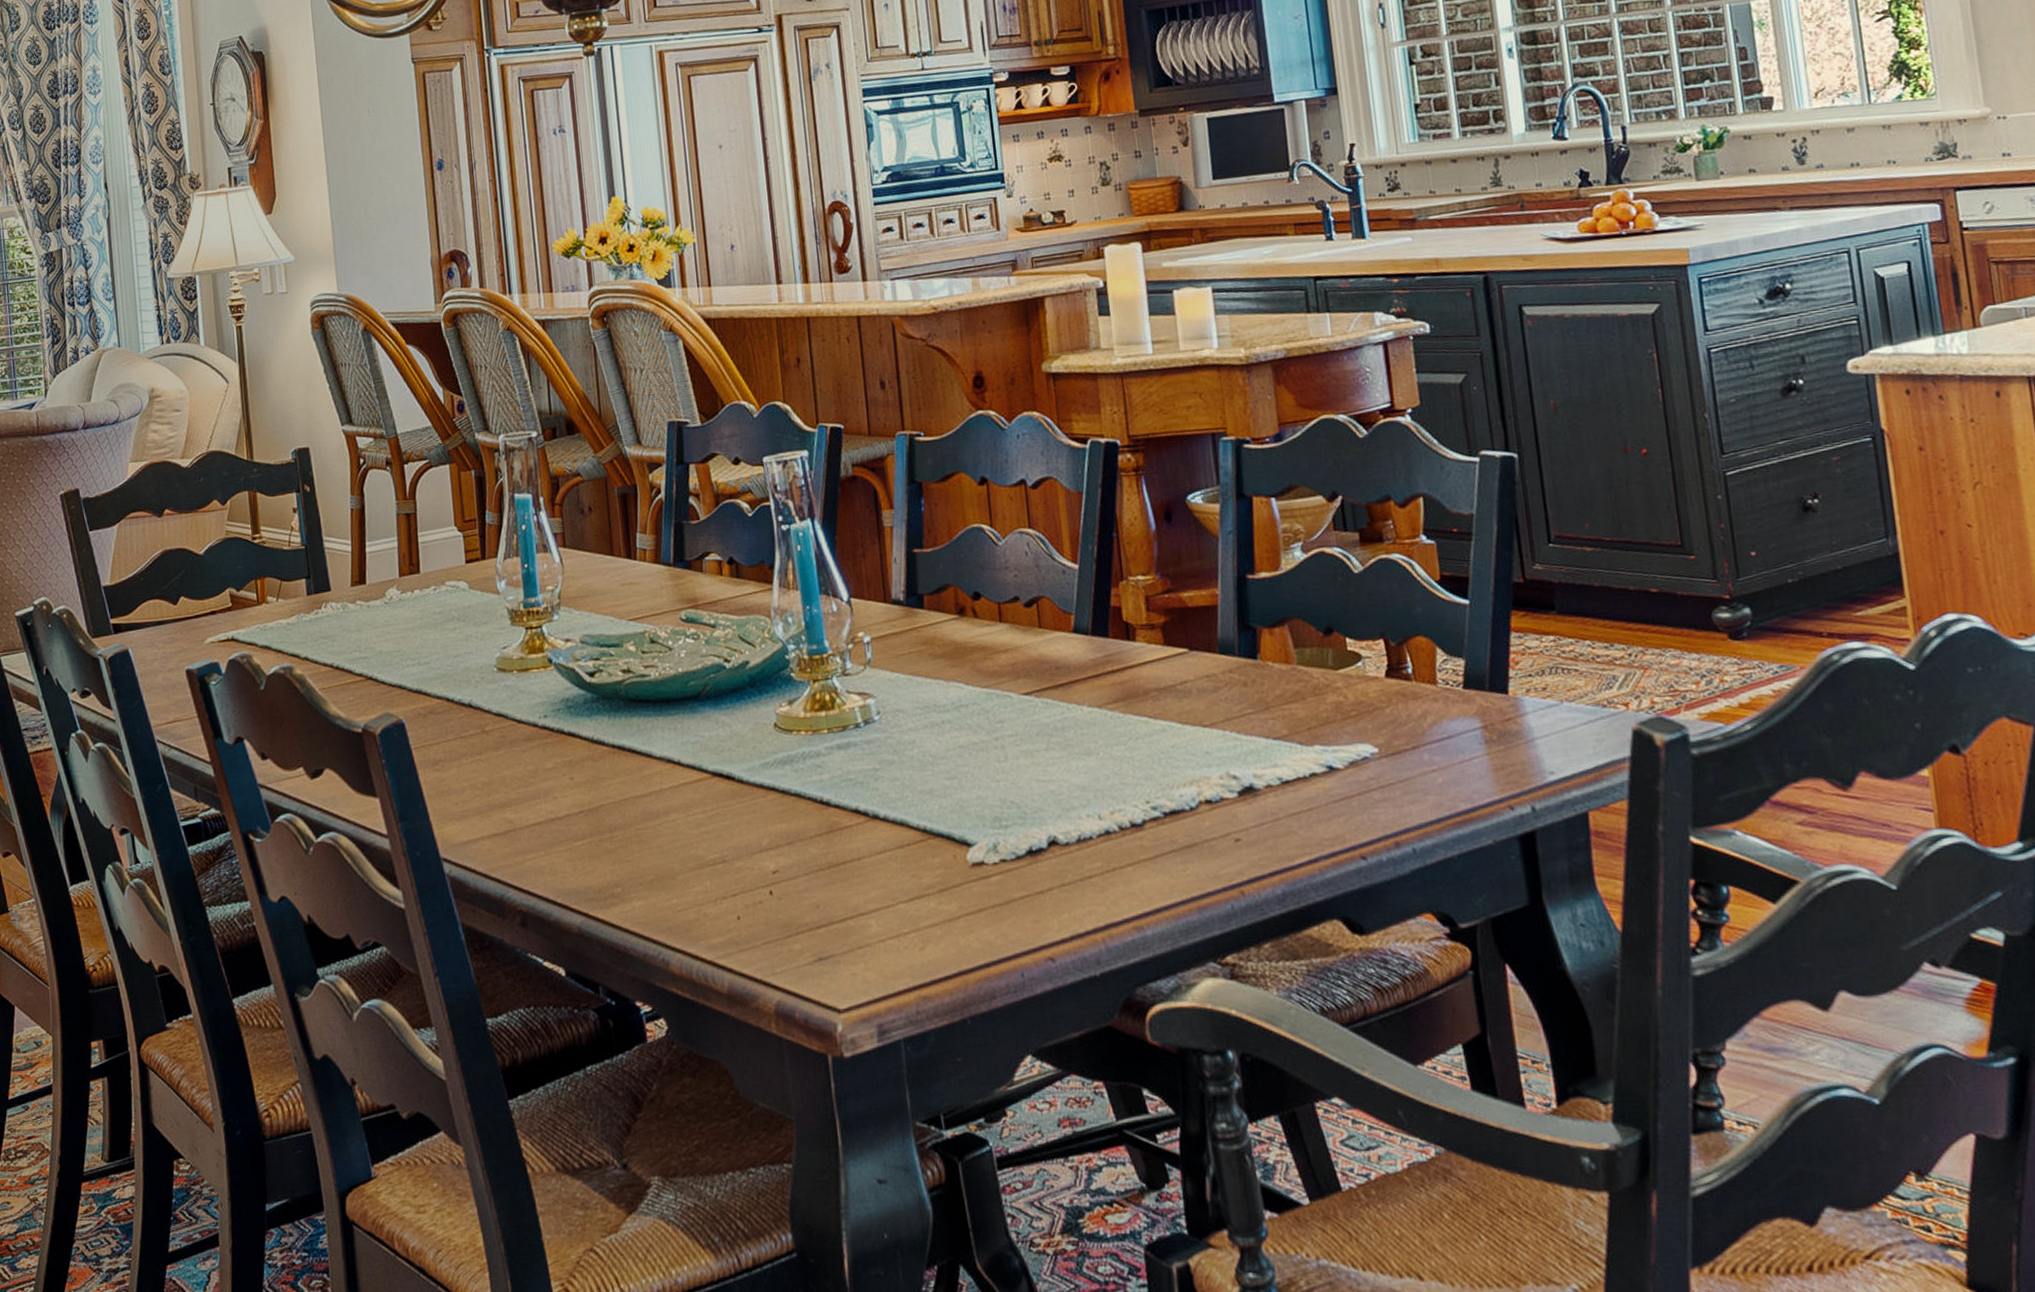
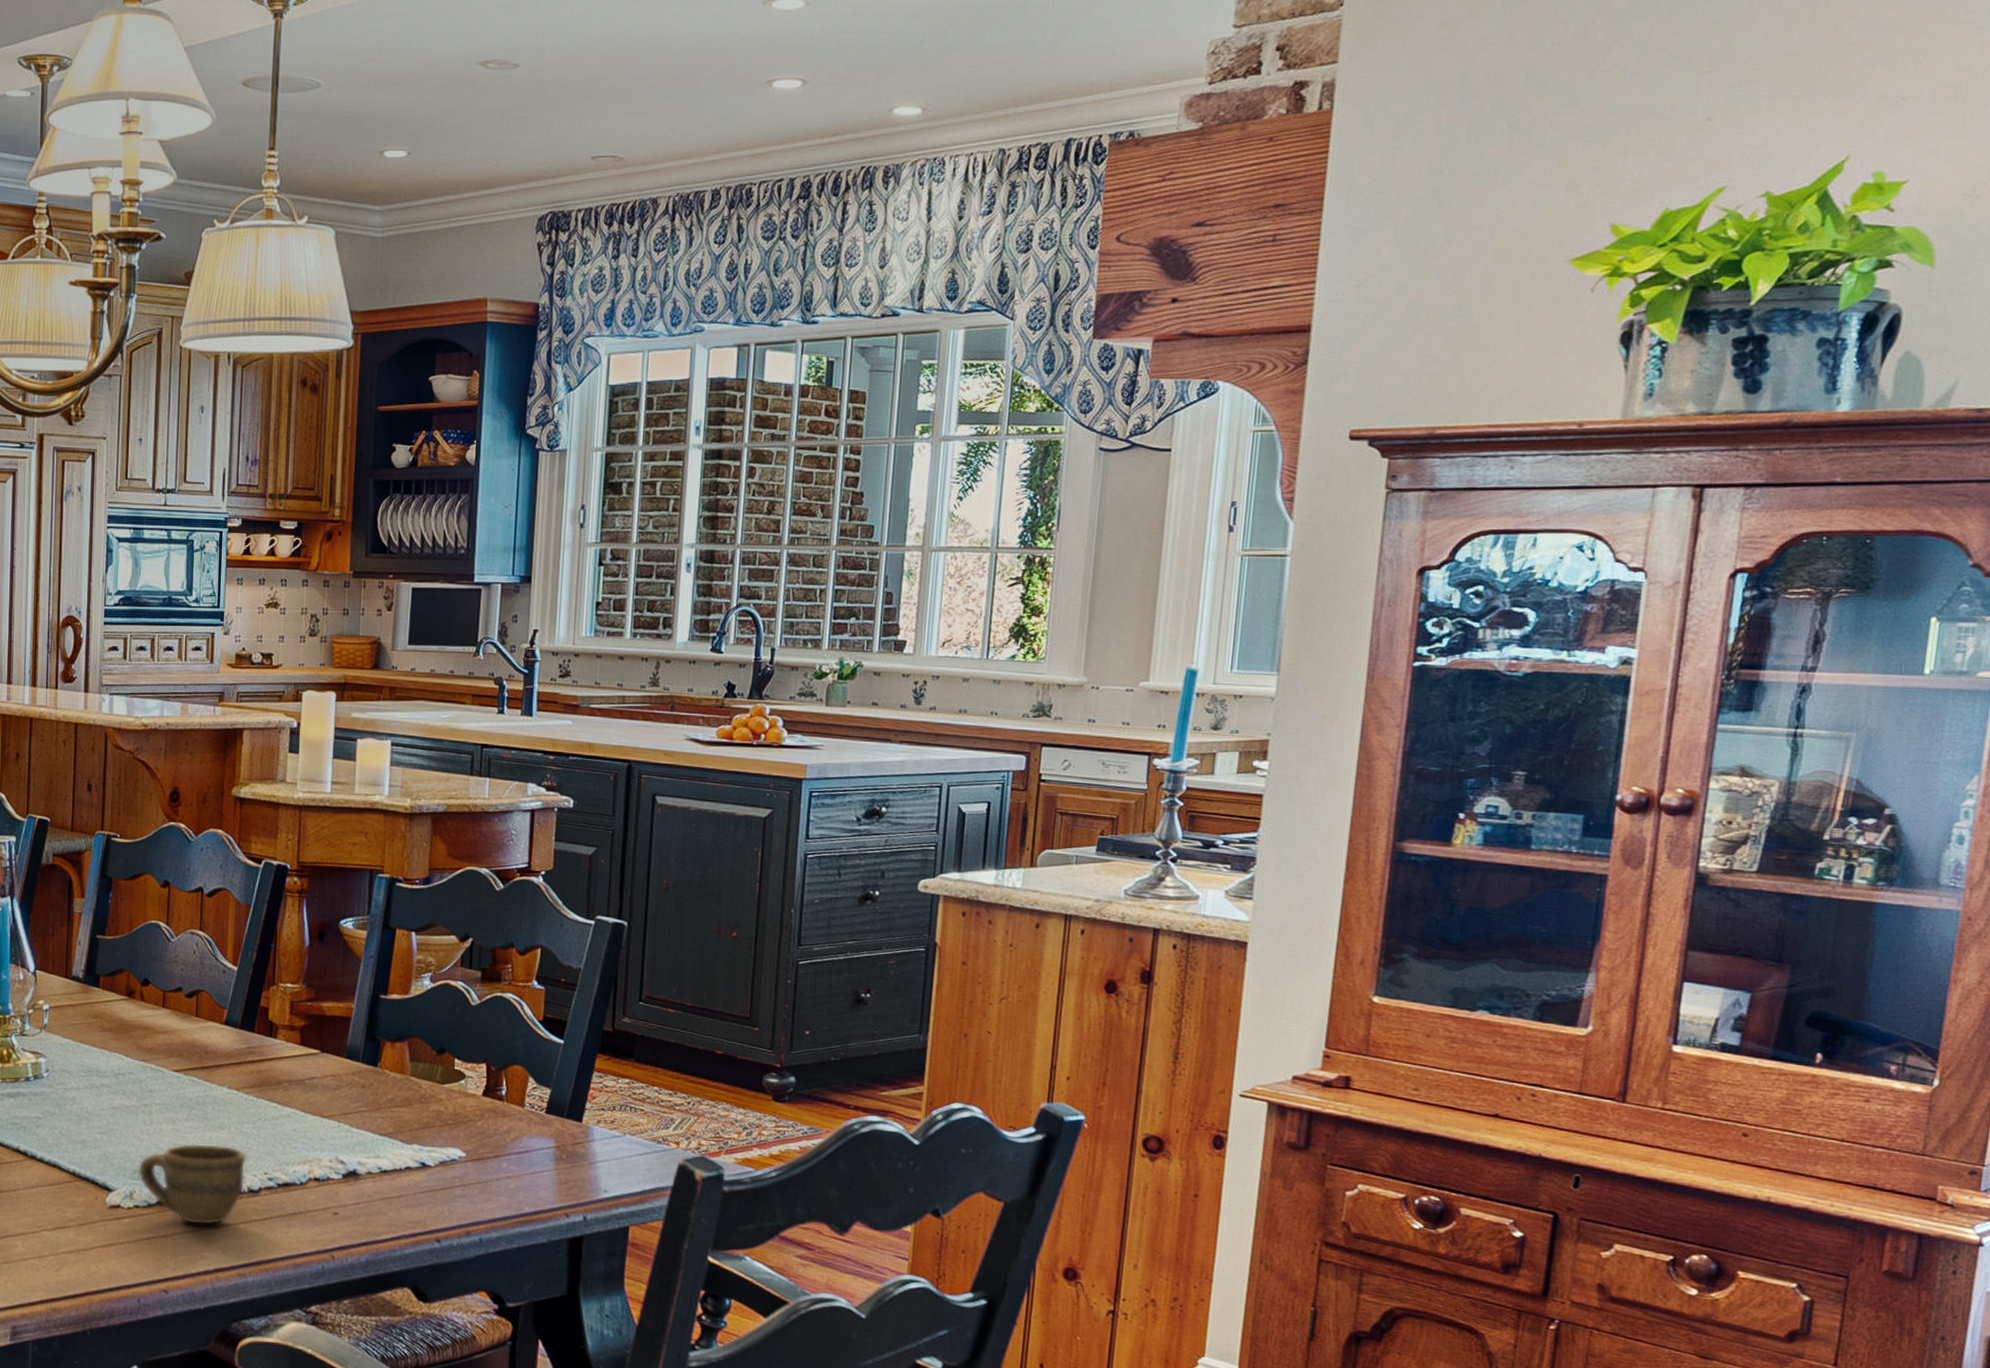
cup: none [998,774,1126,874] -> present [138,1143,247,1225]

